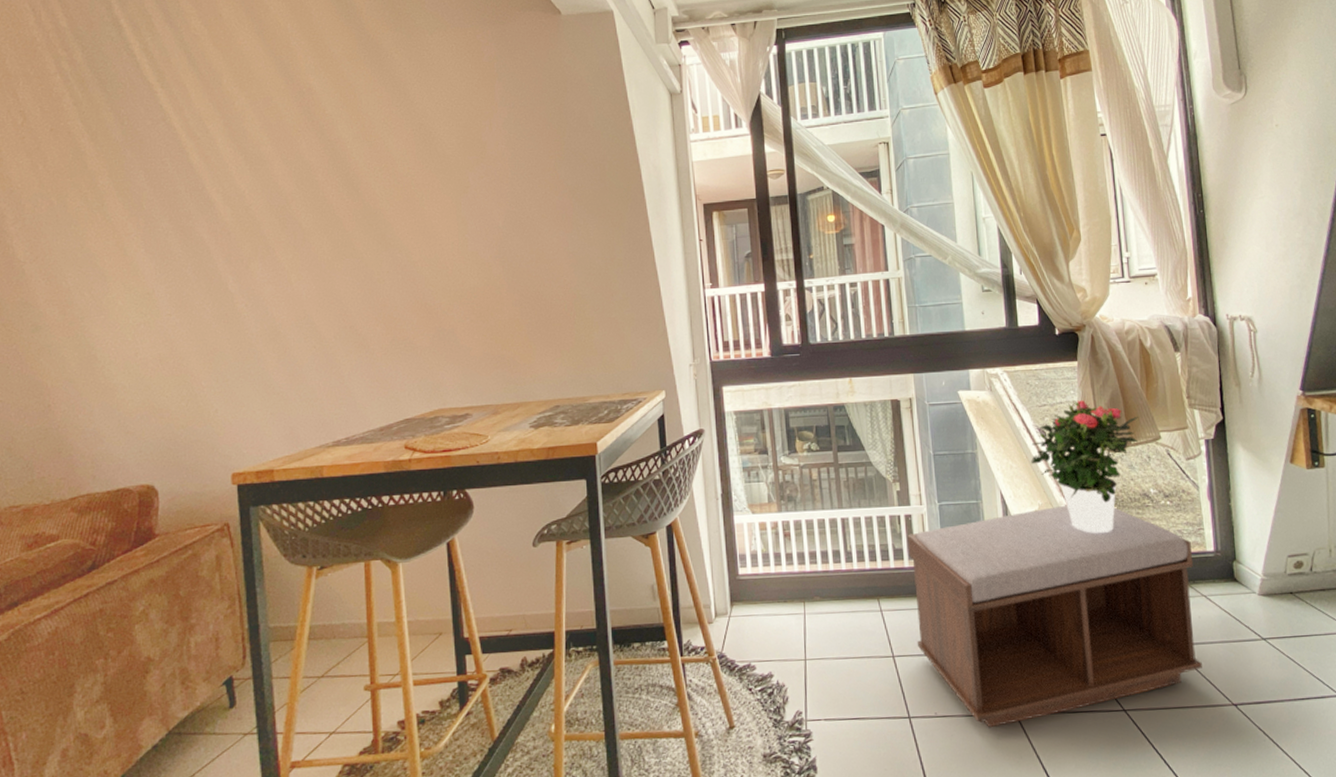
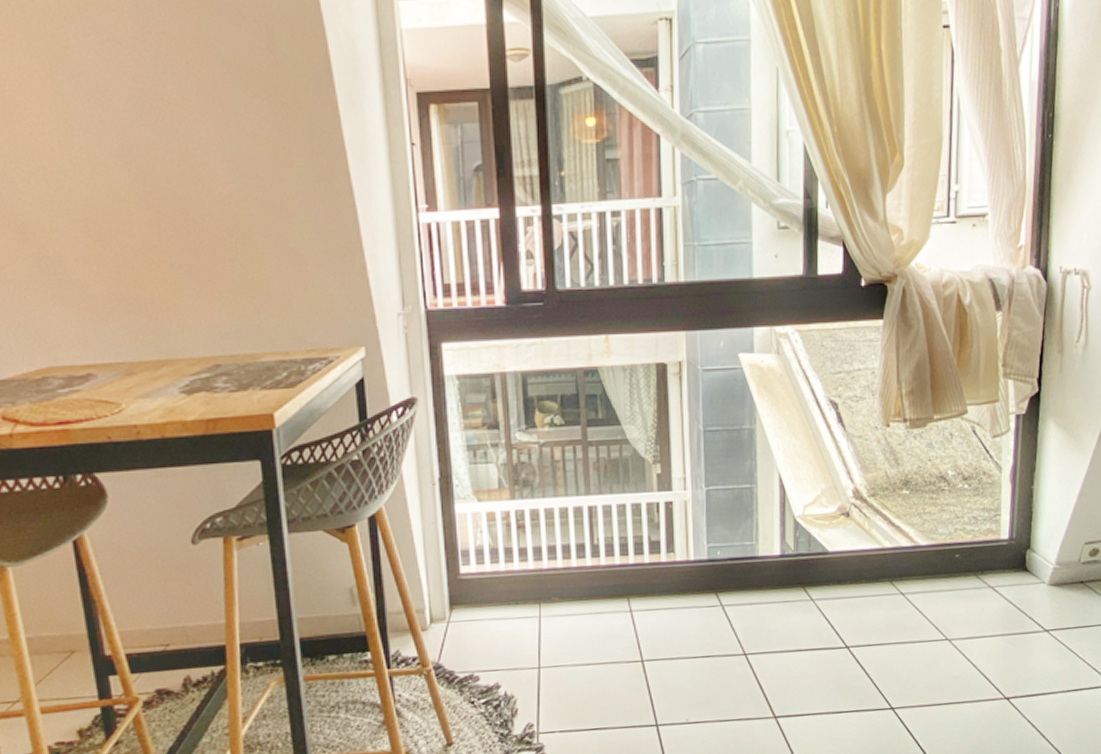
bench: present [907,505,1202,728] -> none [666,489,985,733]
potted flower: present [1031,400,1139,533] -> none [817,367,946,521]

